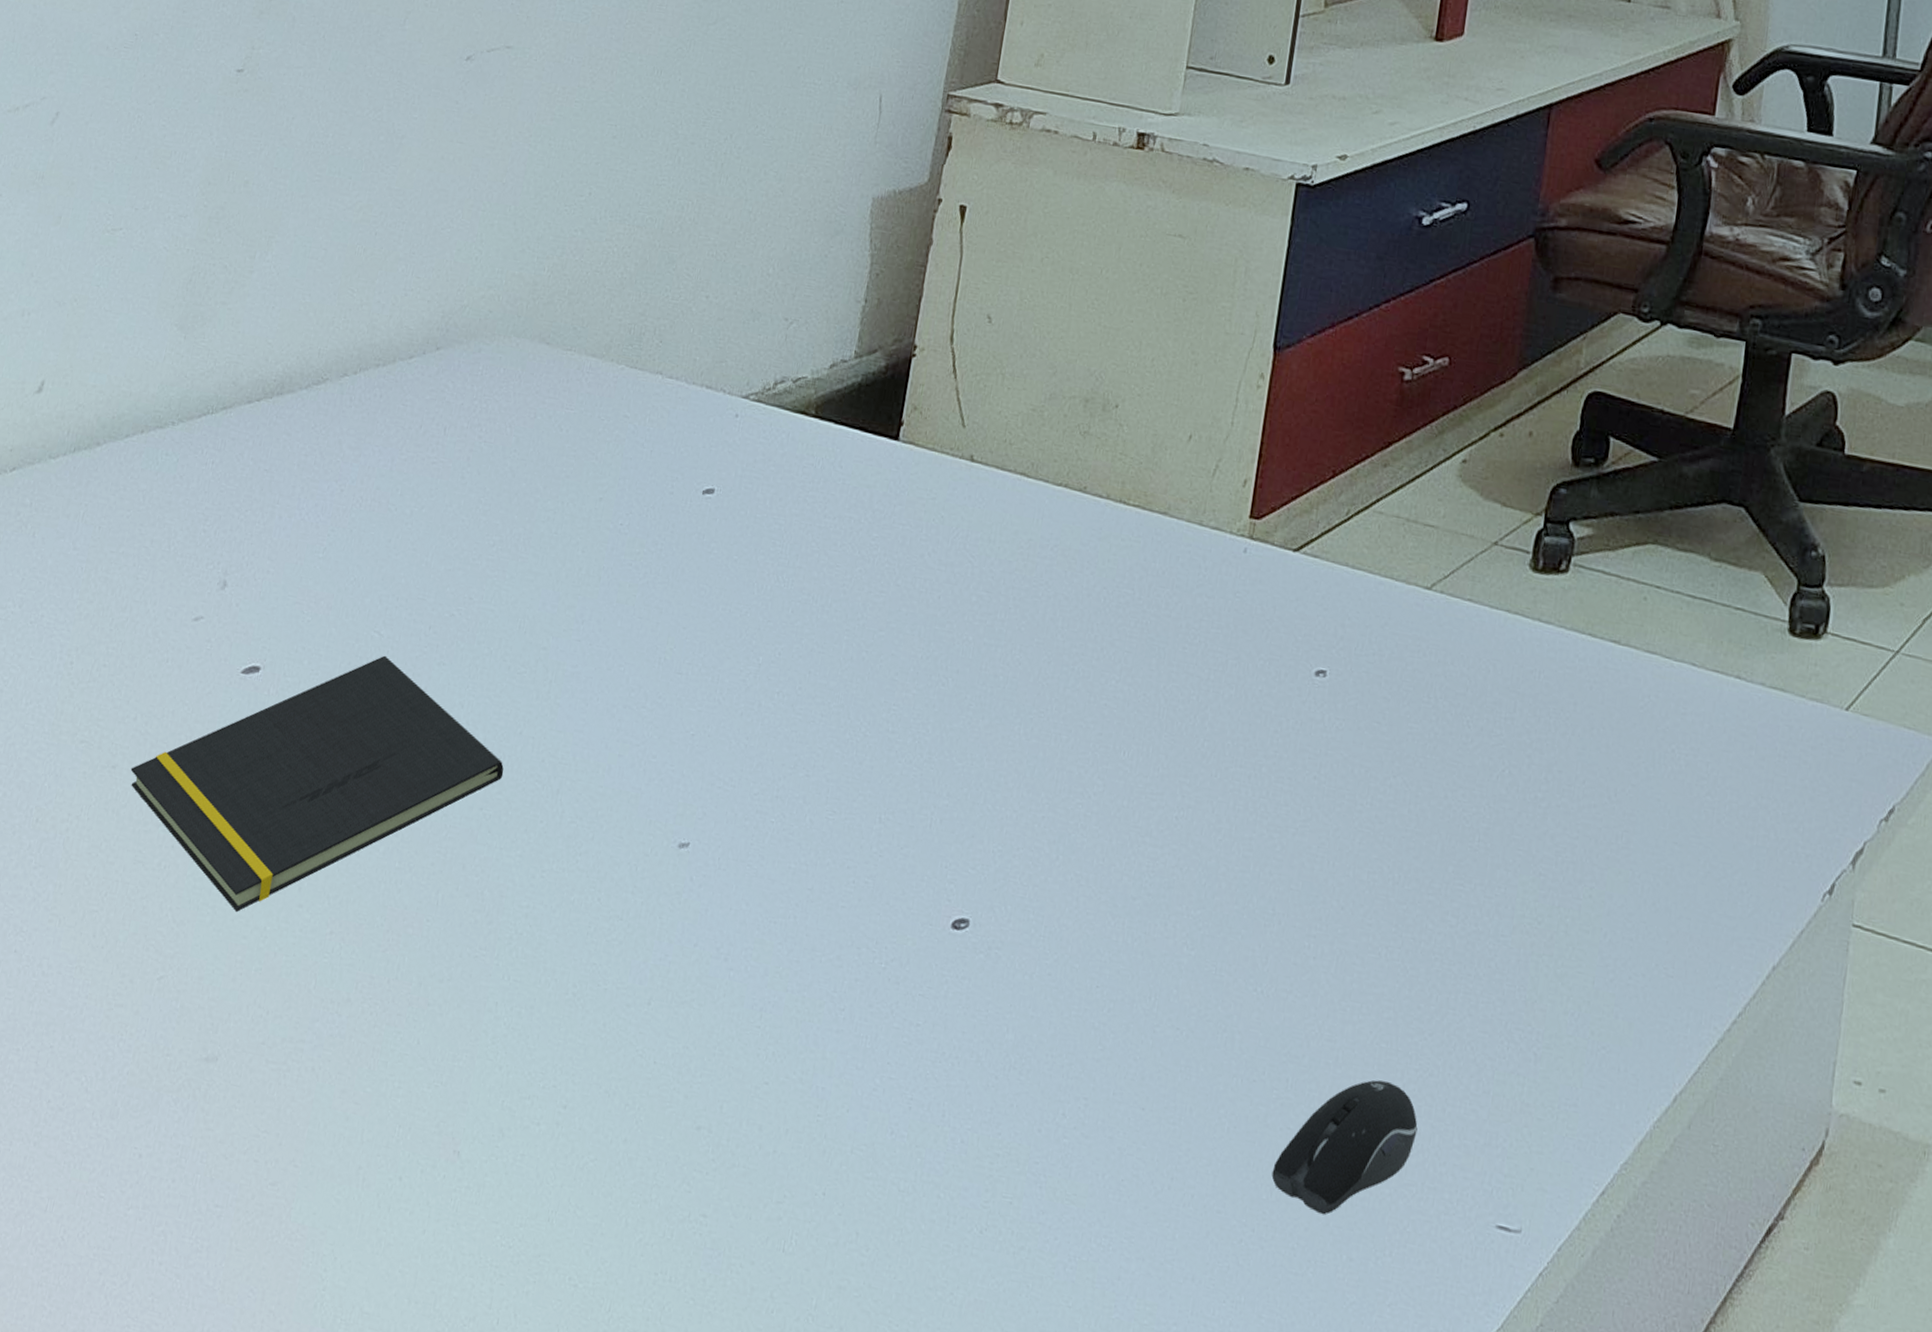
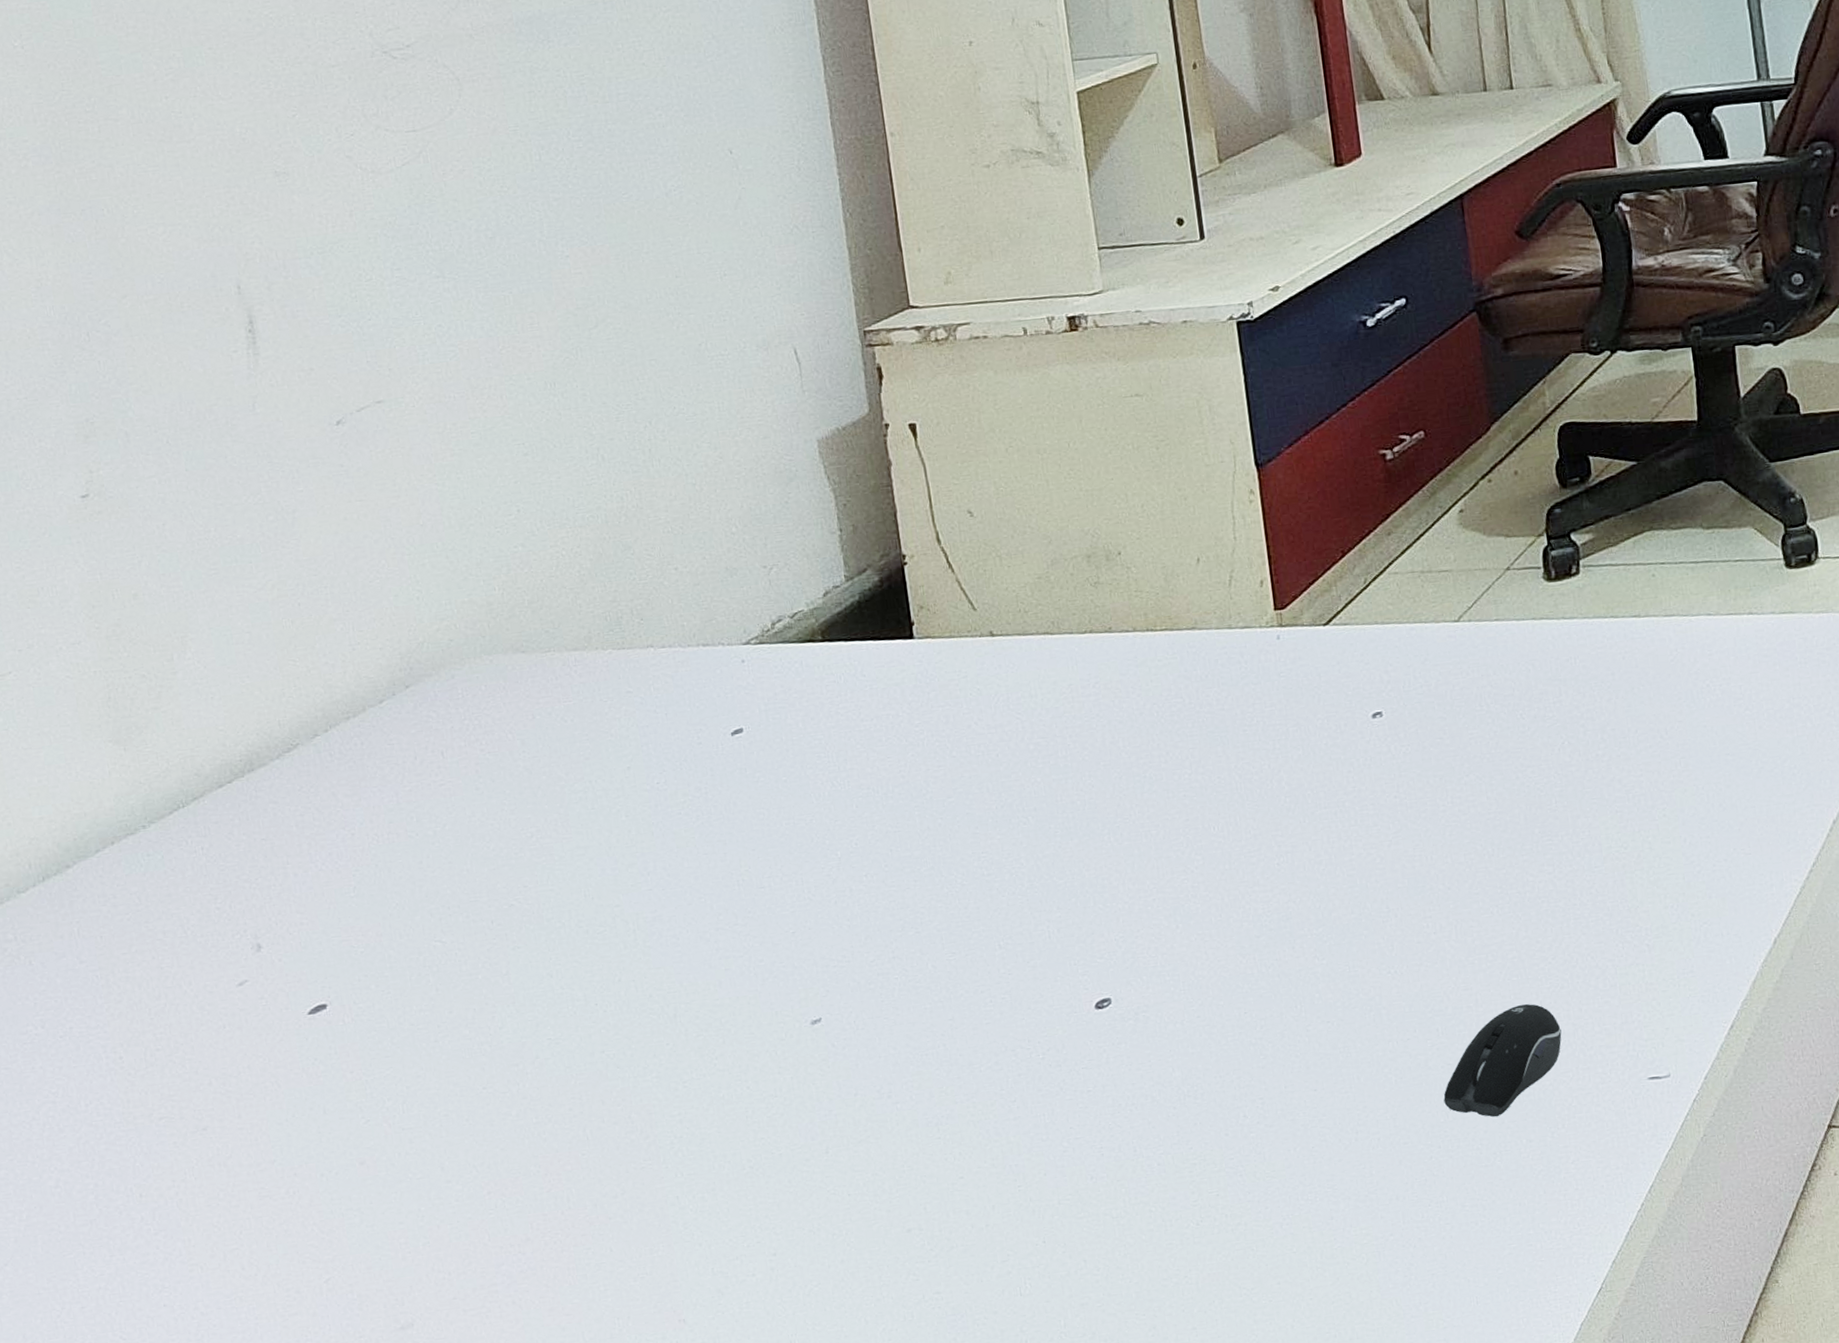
notepad: present [130,655,504,913] -> none [223,957,615,1207]

